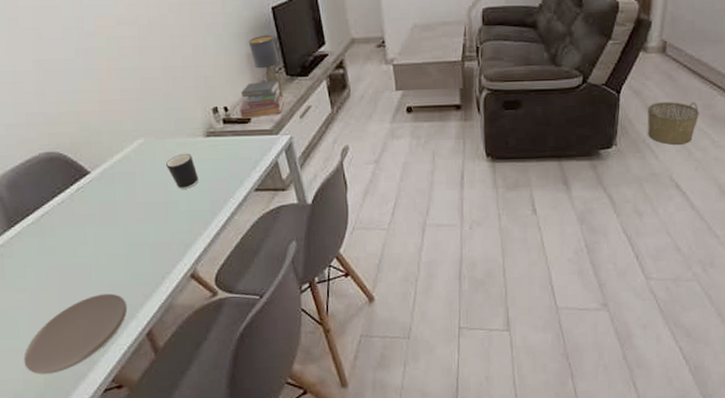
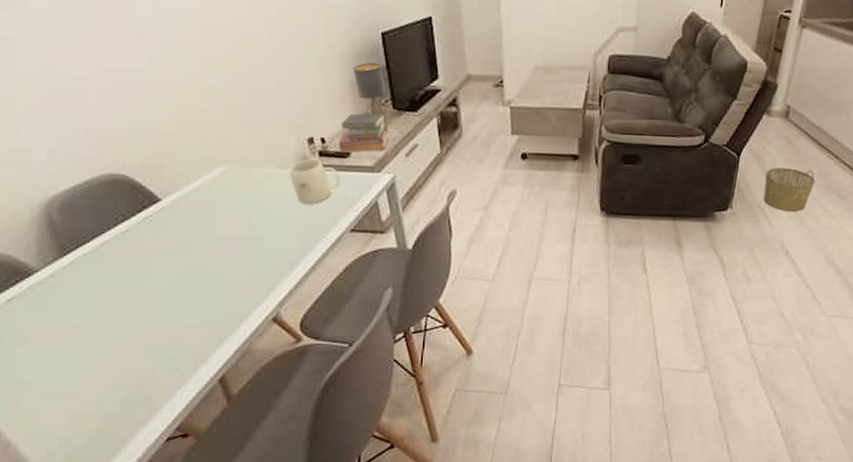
plate: present [24,293,128,374] -> none [73,334,198,420]
mug: present [166,153,199,189] -> none [251,185,287,225]
mug: none [198,126,244,169] -> present [289,158,341,205]

